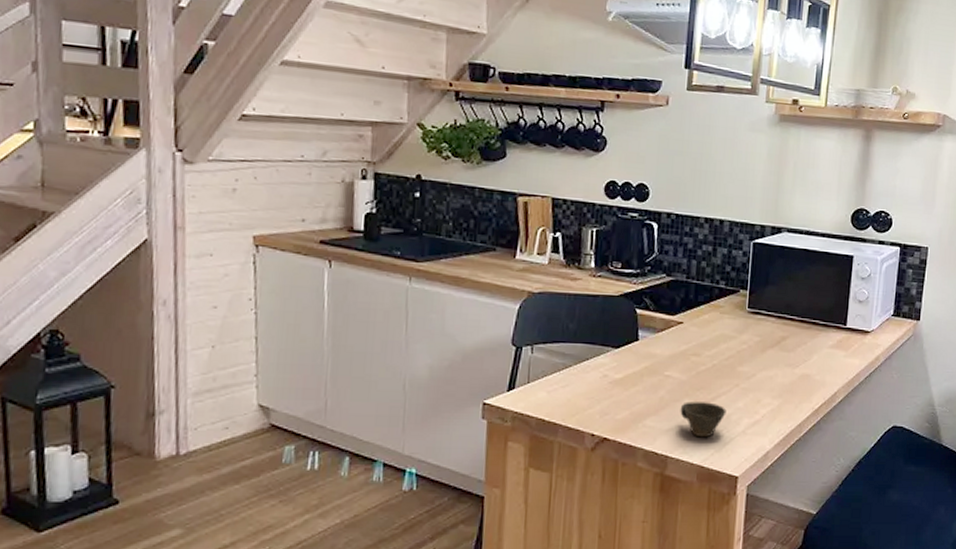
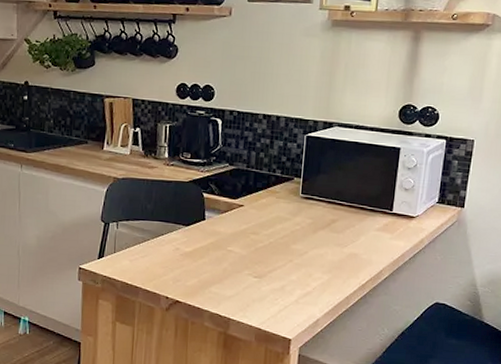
cup: present [680,402,727,438] -> none [241,273,281,305]

